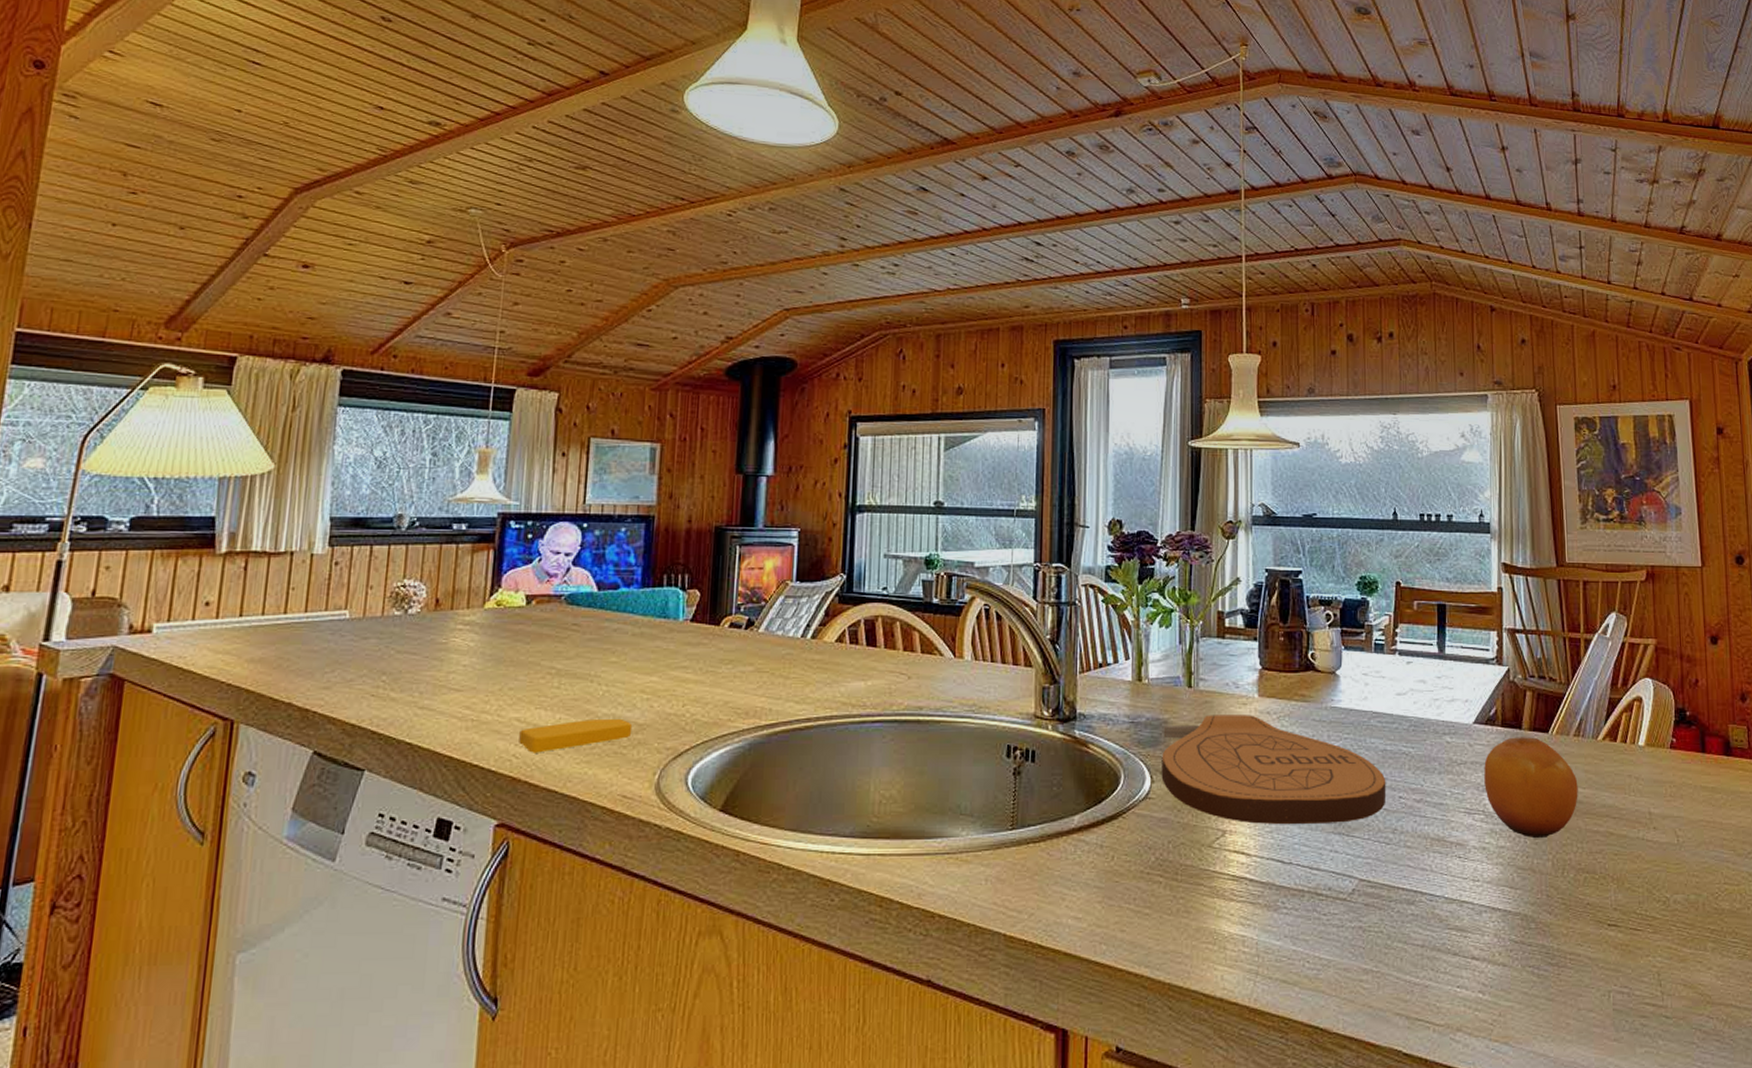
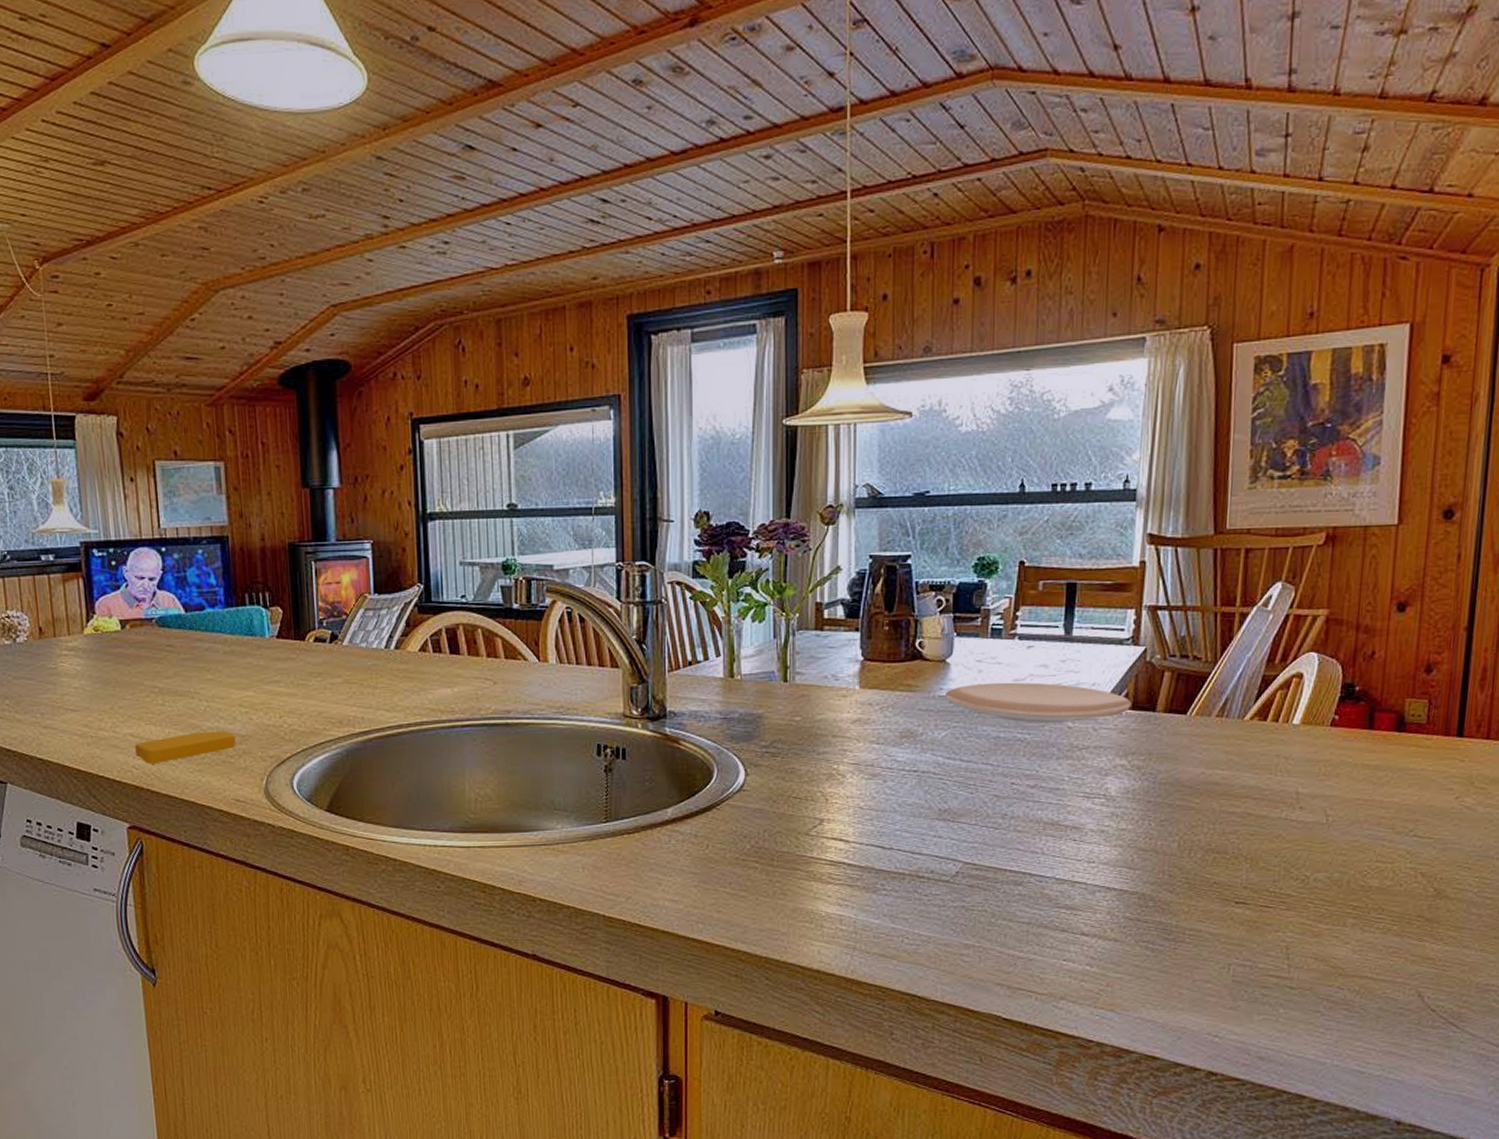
cutting board: present [1161,715,1386,825] -> none [756,707,998,813]
plate: none [1335,696,1501,737] -> present [944,682,1132,723]
fruit: present [1484,737,1578,838] -> none [1108,719,1216,820]

